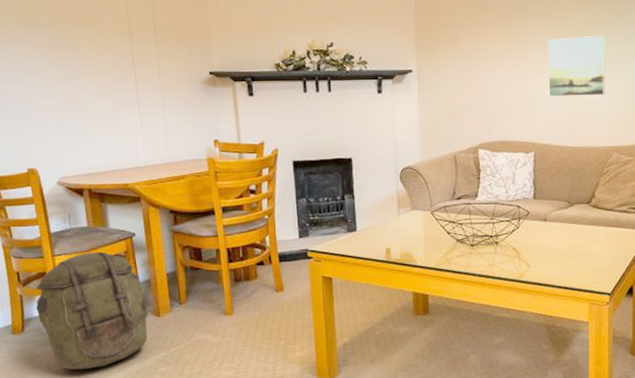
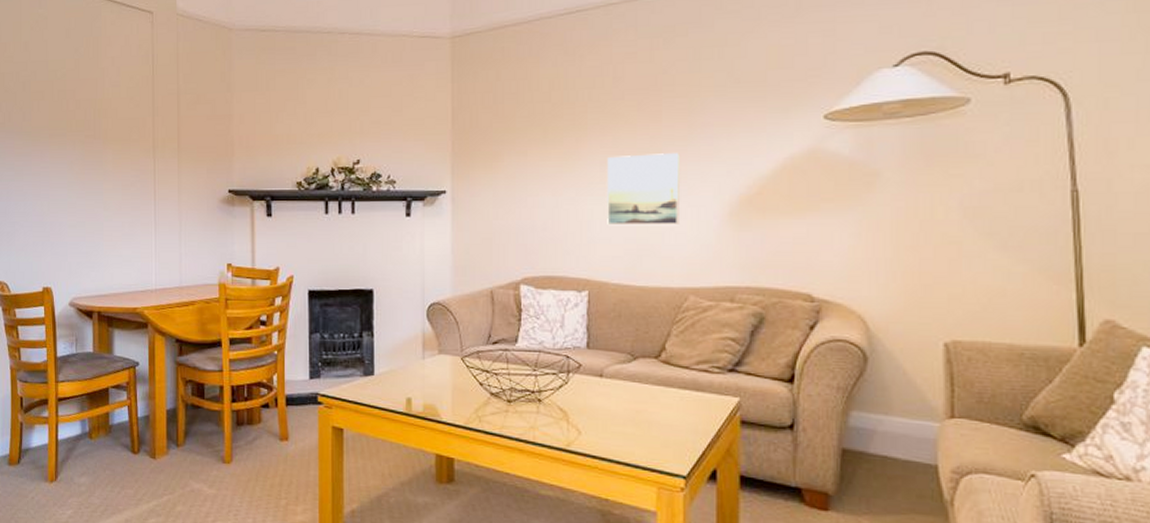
backpack: present [35,251,148,370] -> none [34,380,143,513]

